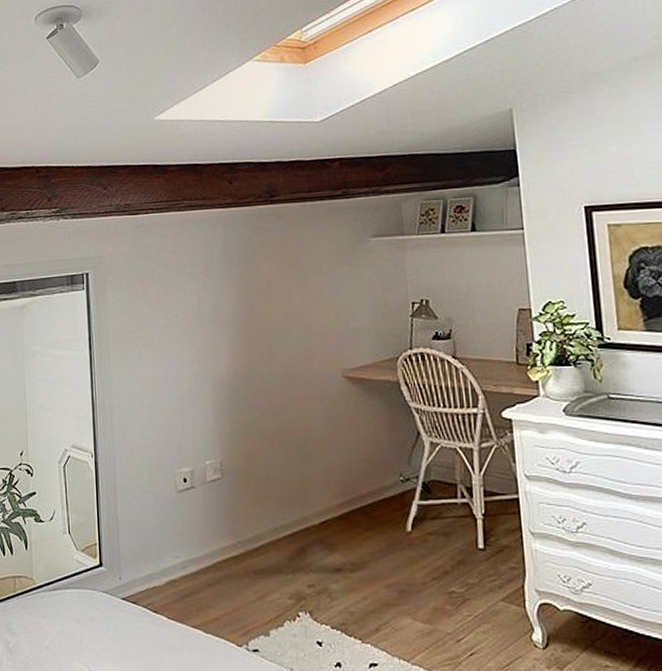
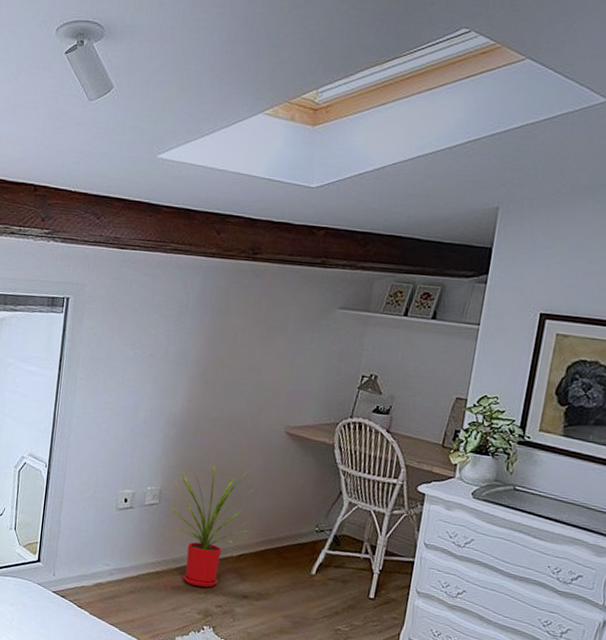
house plant: none [226,423,332,566] -> present [168,464,260,588]

